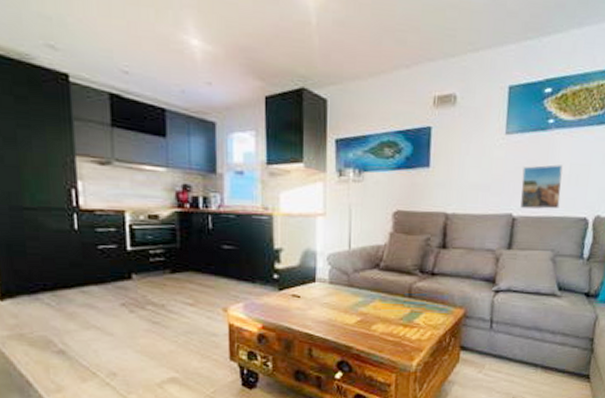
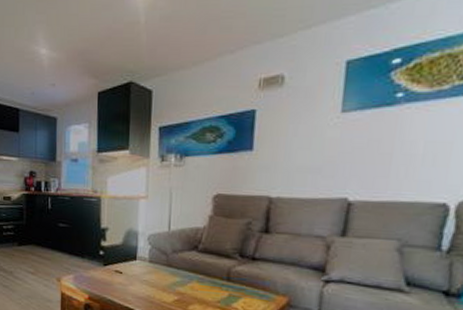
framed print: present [520,164,563,210] -> none [358,143,415,194]

